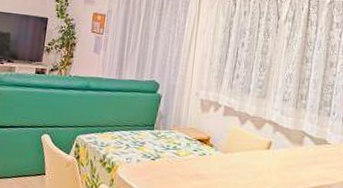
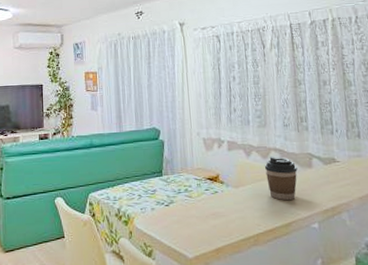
coffee cup: none [256,127,288,173] -> present [264,156,298,200]

